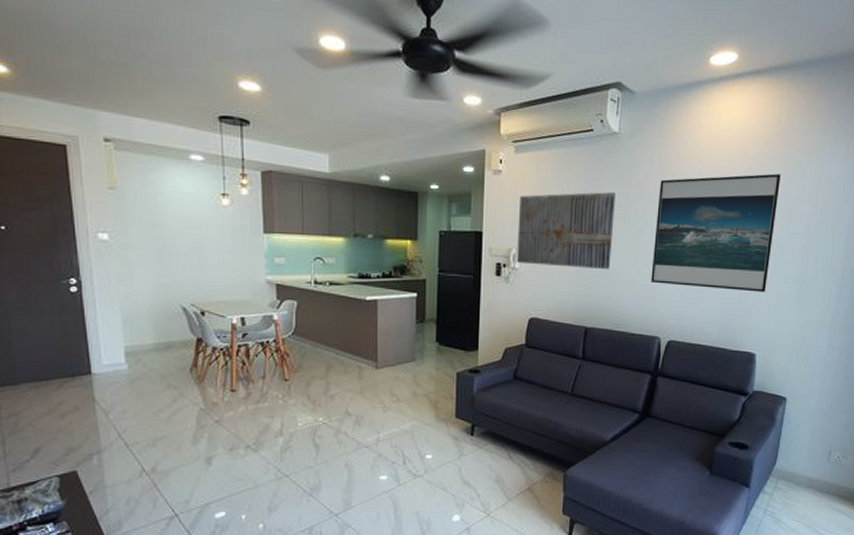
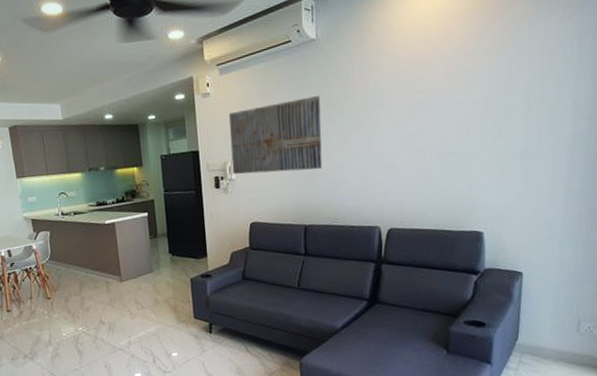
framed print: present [651,173,781,292] -> none [363,50,491,176]

